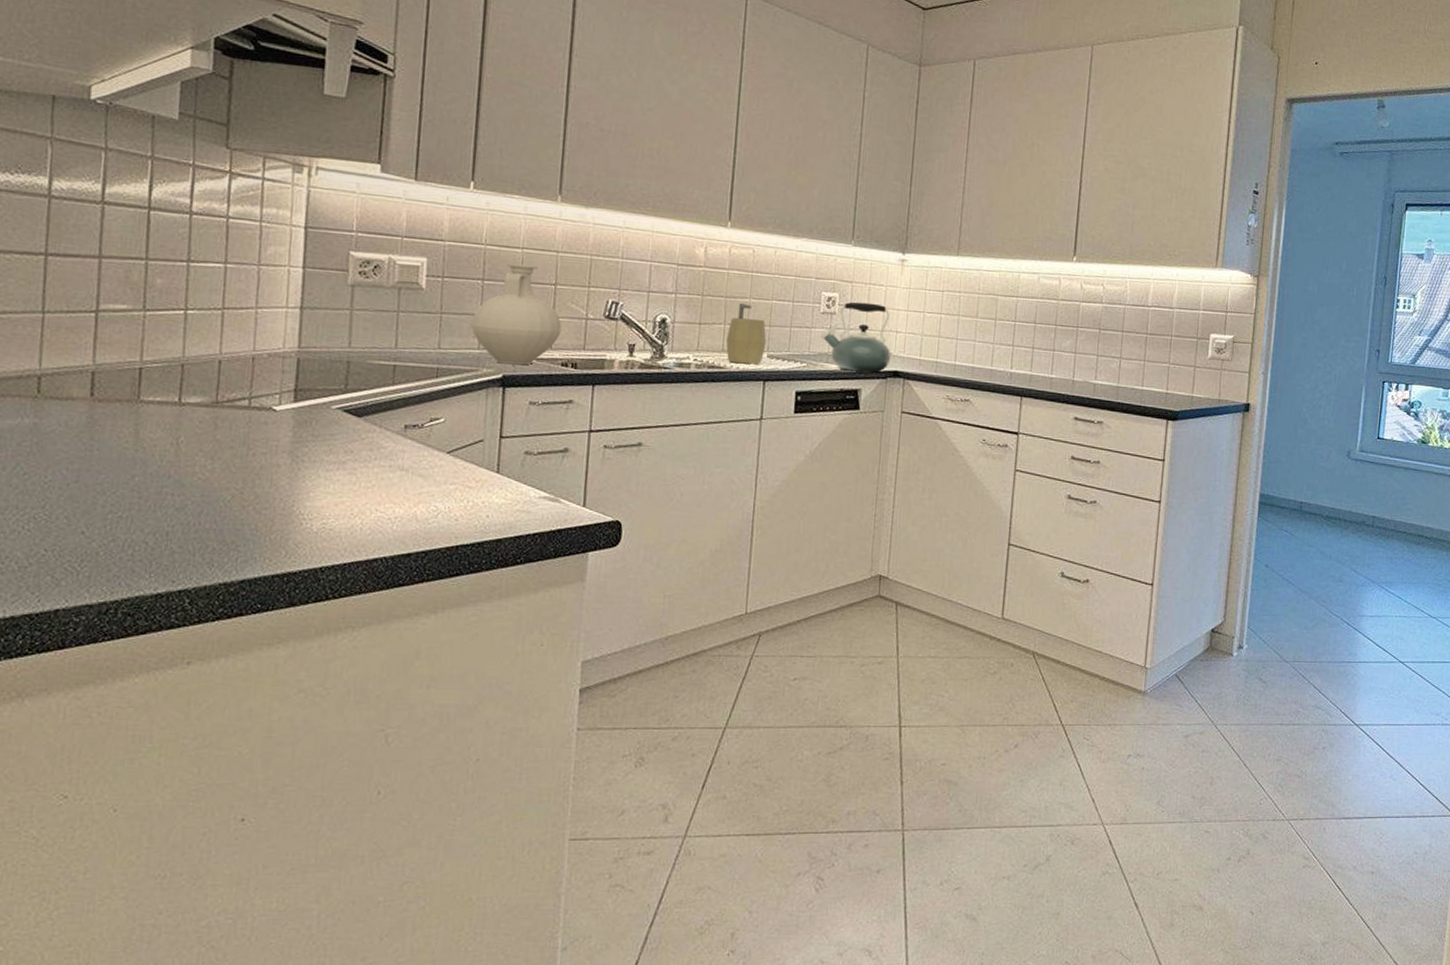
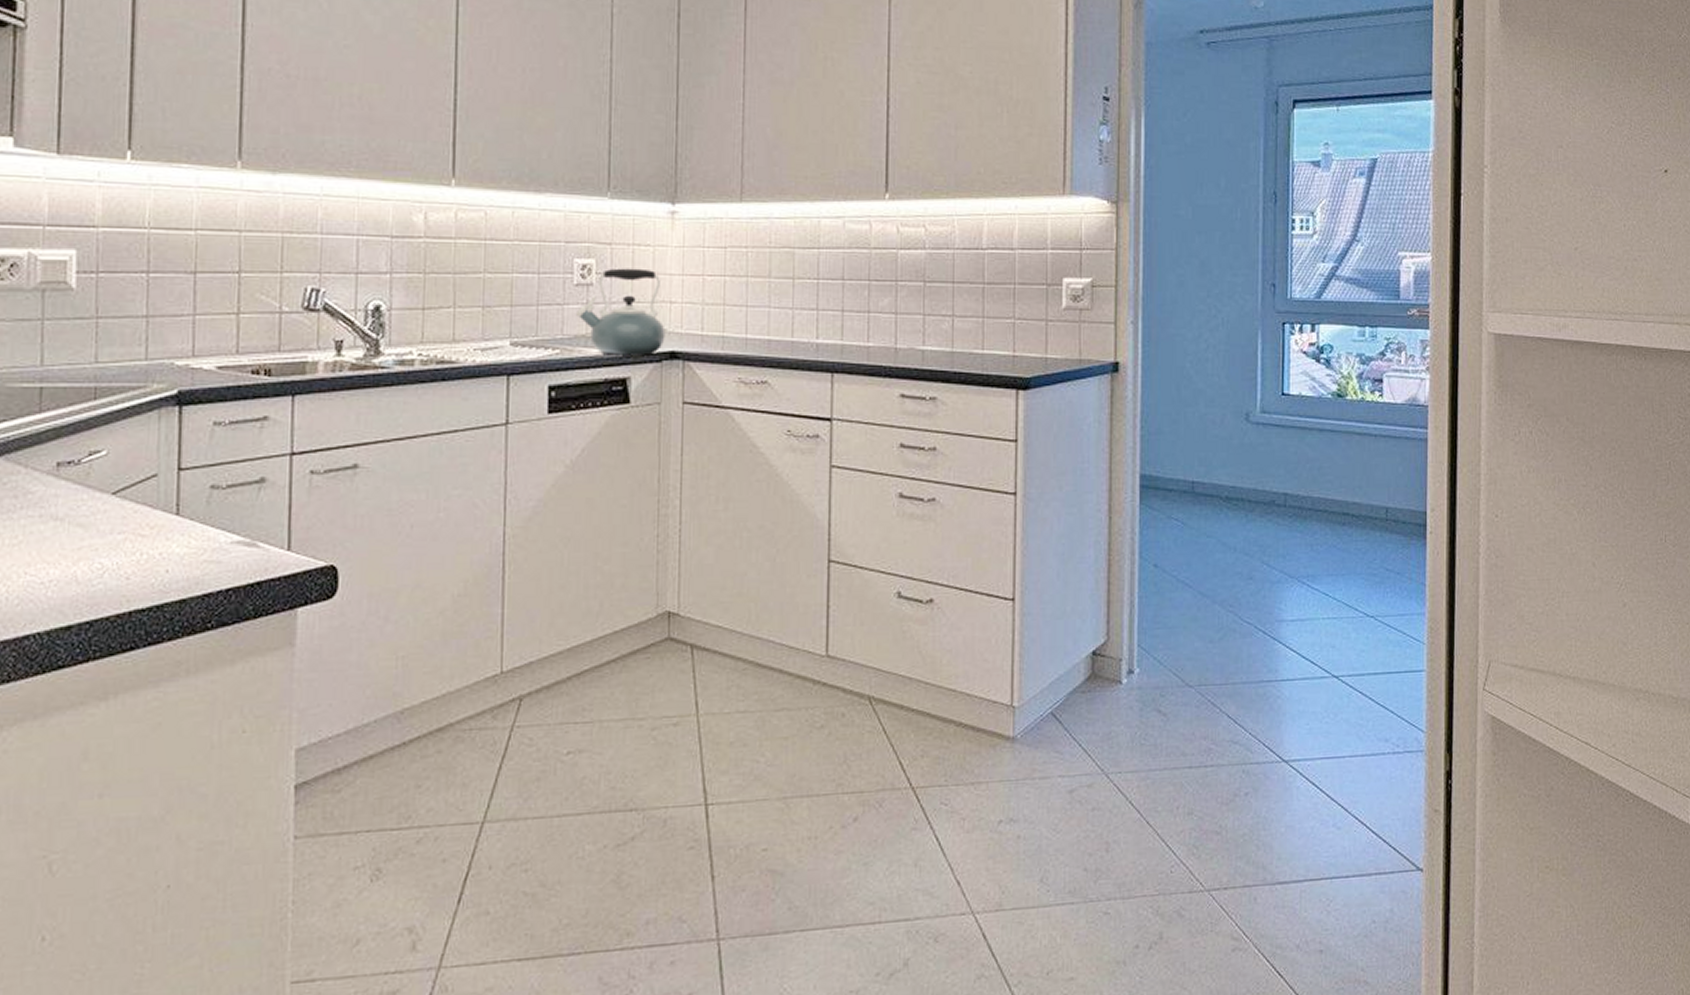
ceramic jug: present [471,263,562,366] -> none [135,250,250,377]
soap dispenser: present [726,303,767,365] -> none [458,280,508,356]

